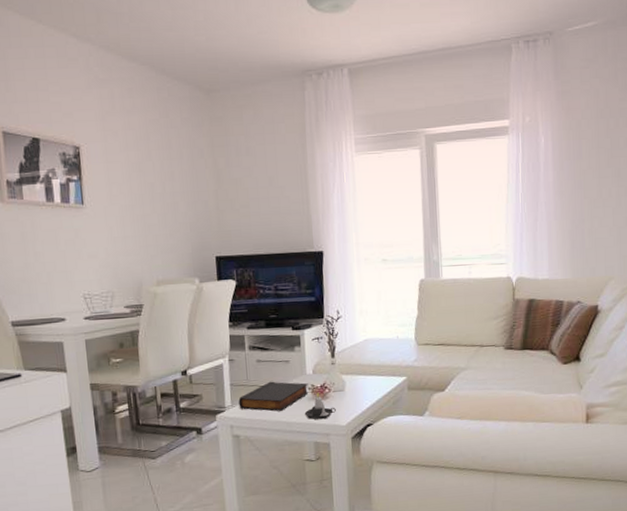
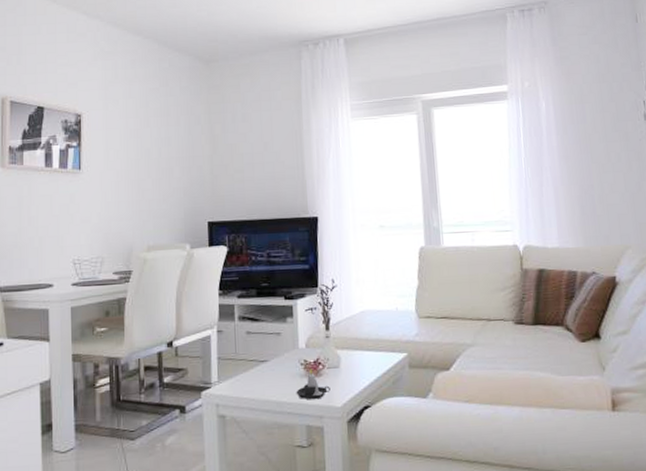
book: present [238,381,309,412] -> none [226,355,301,389]

